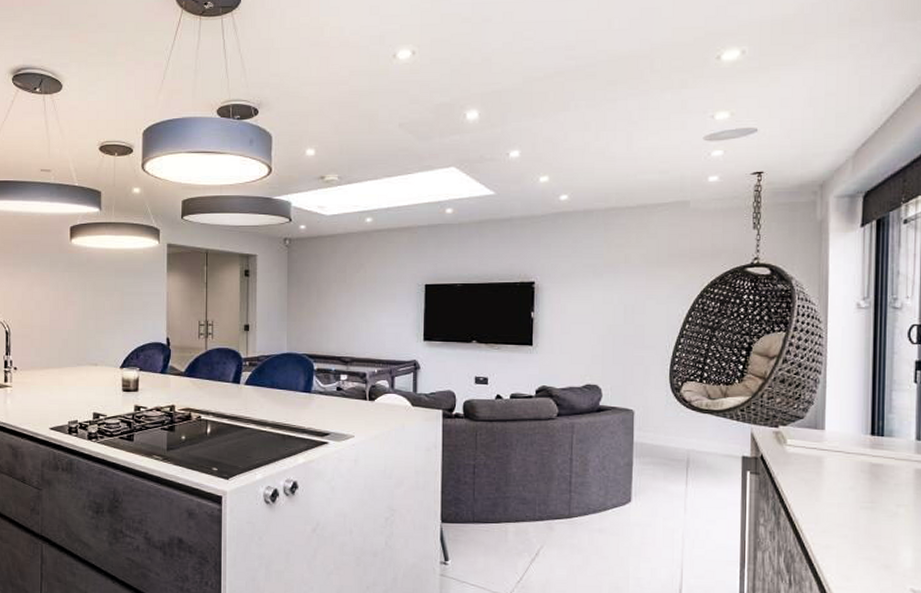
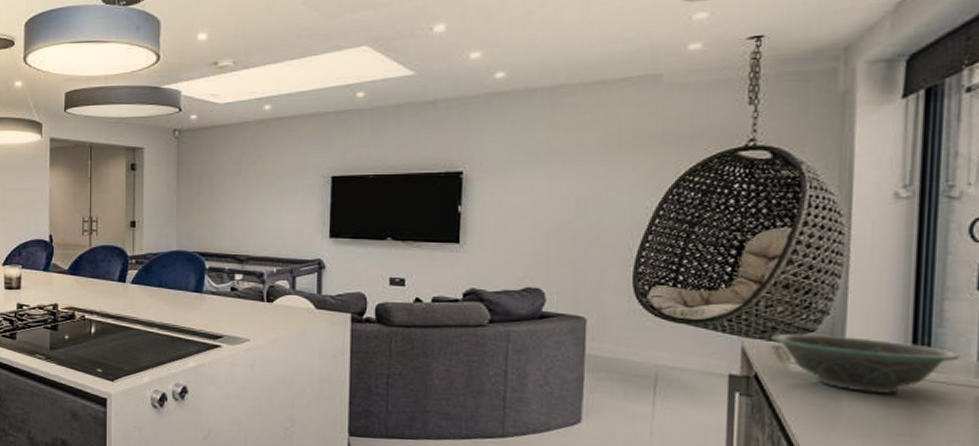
decorative bowl: none [771,420,904,469] -> present [770,333,960,395]

